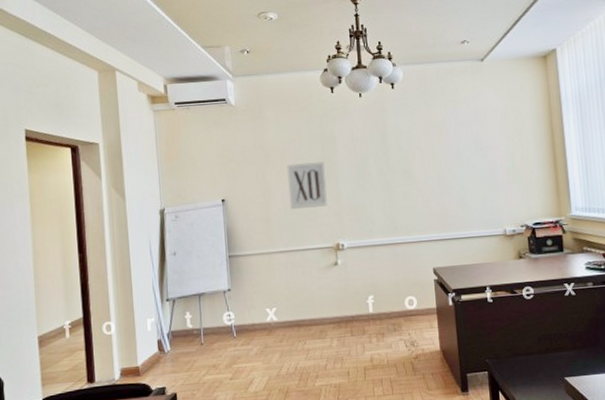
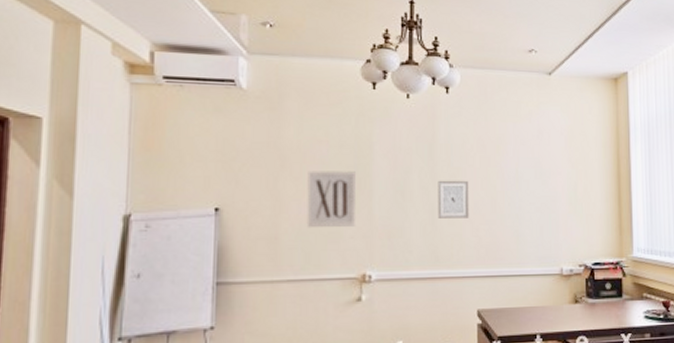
wall art: none [391,160,420,195] -> present [437,180,469,218]

